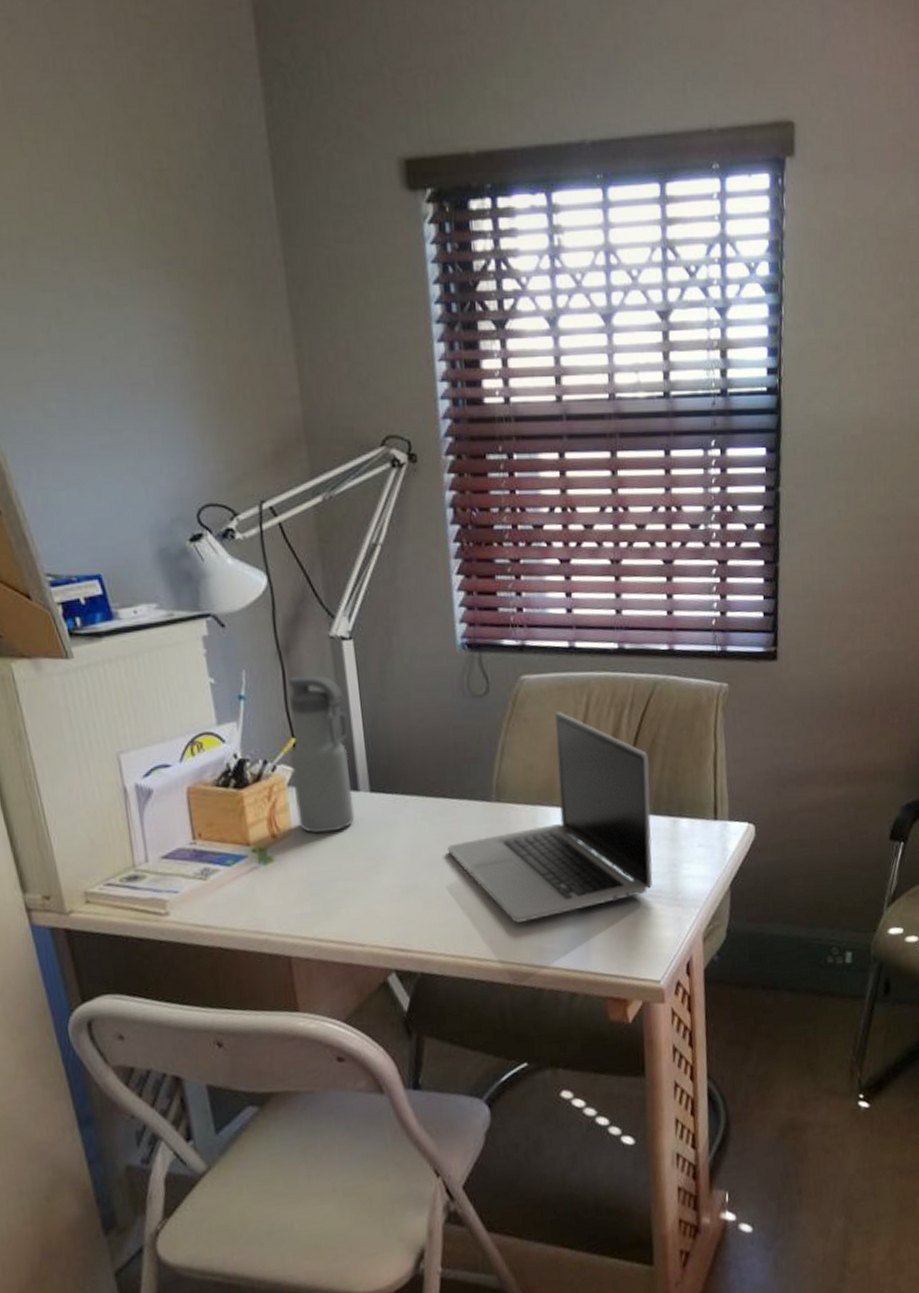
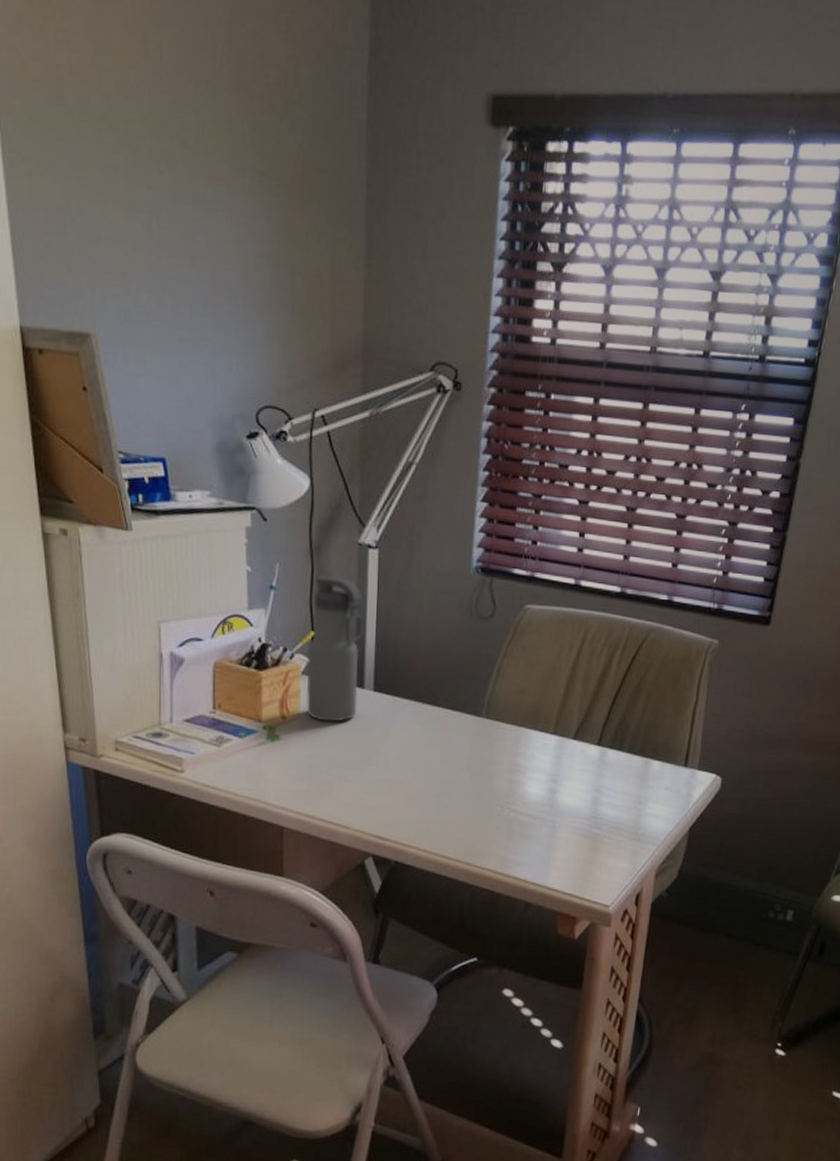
laptop: present [447,712,653,923] -> none [435,643,633,831]

